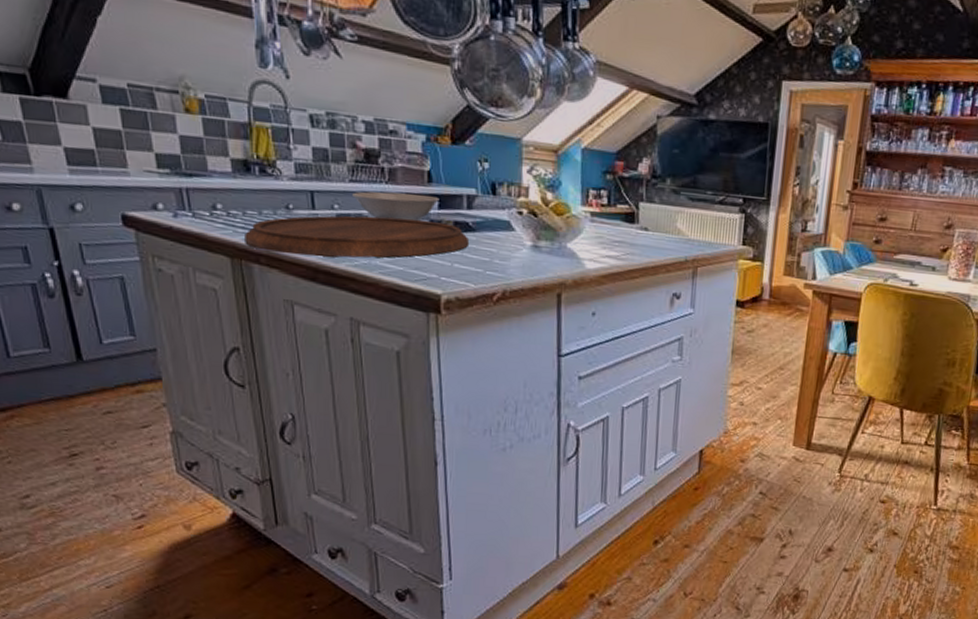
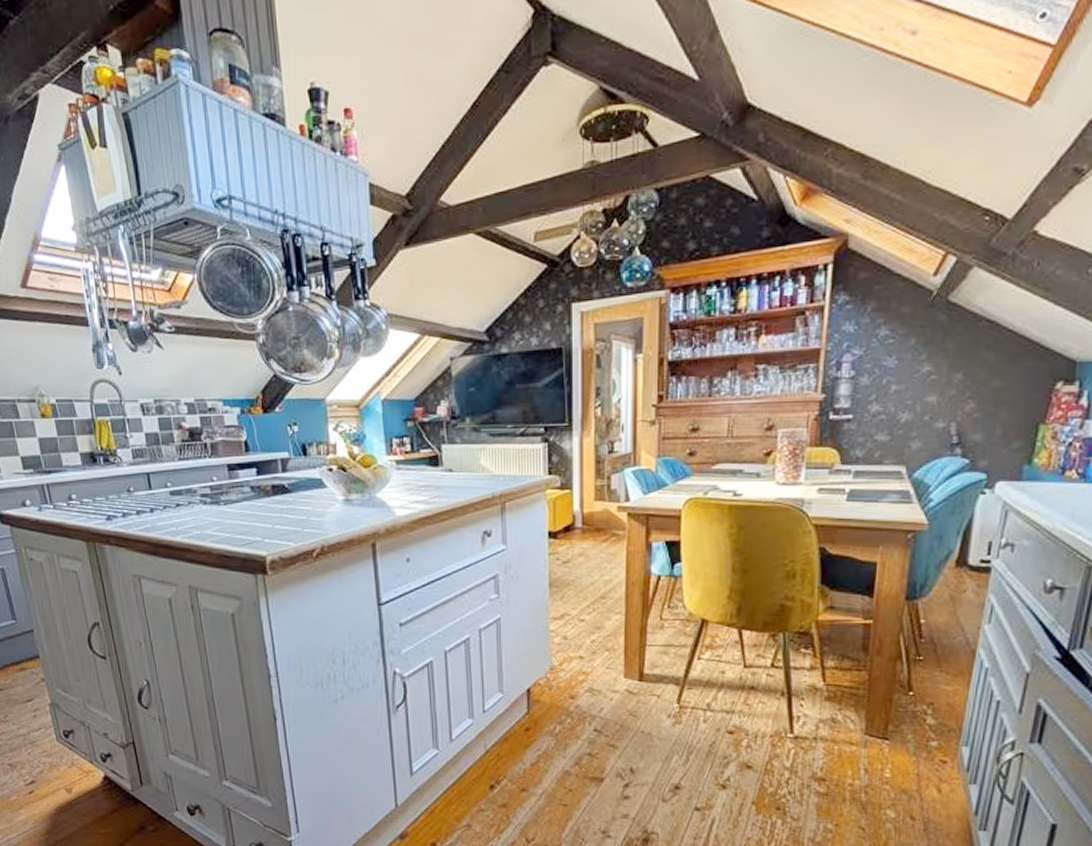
cutting board: present [245,215,470,258] -> none [96,487,287,533]
bowl: present [352,191,439,221] -> none [182,463,257,491]

